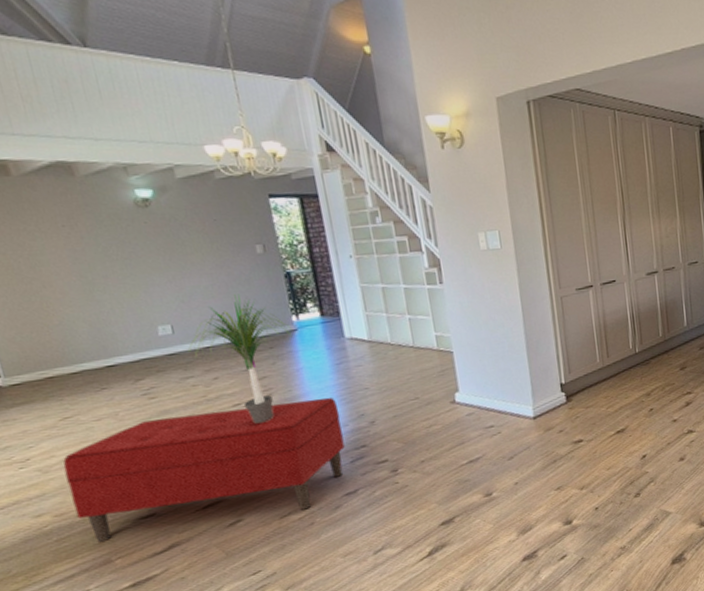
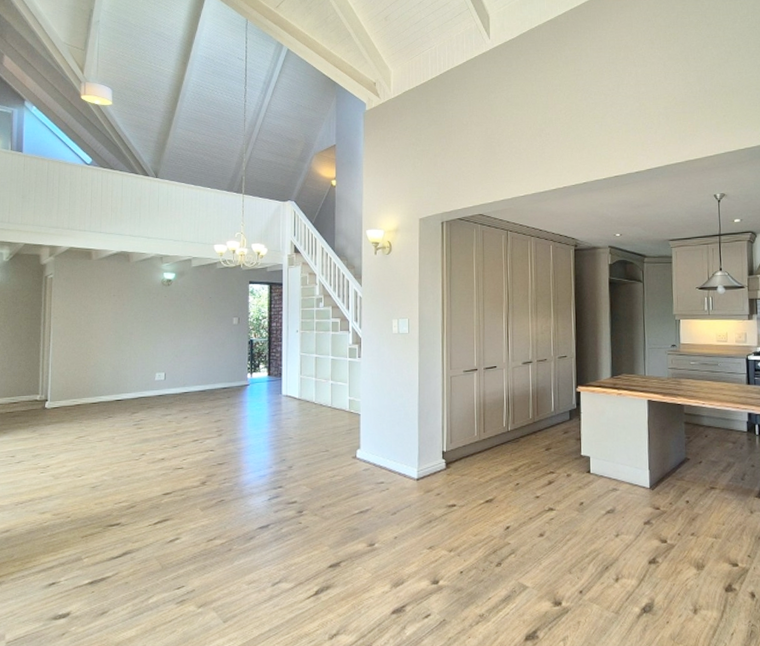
bench: present [63,397,345,543] -> none [68,442,267,542]
potted plant: present [187,294,293,424] -> none [171,353,246,458]

